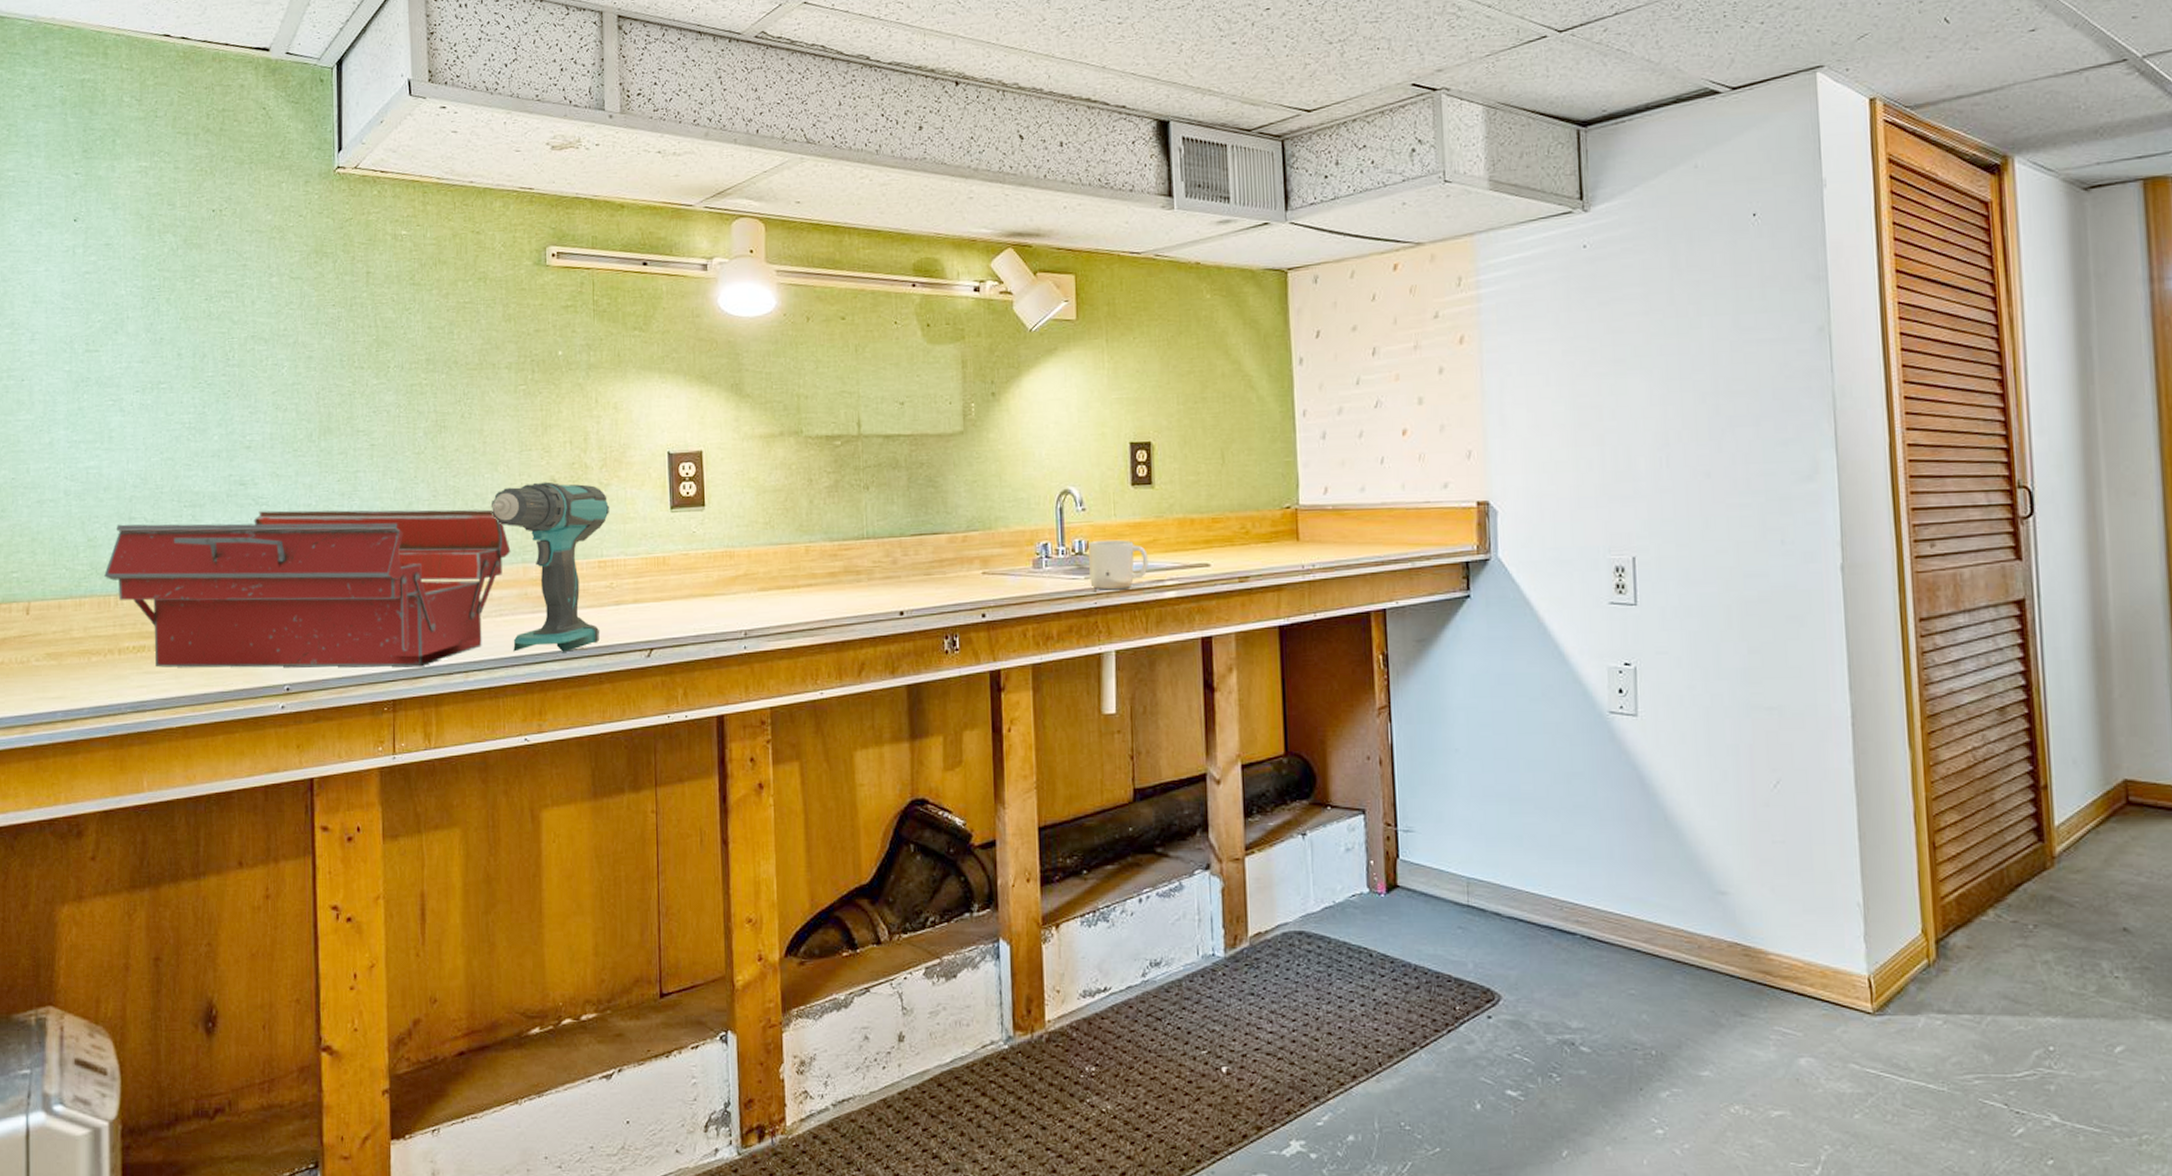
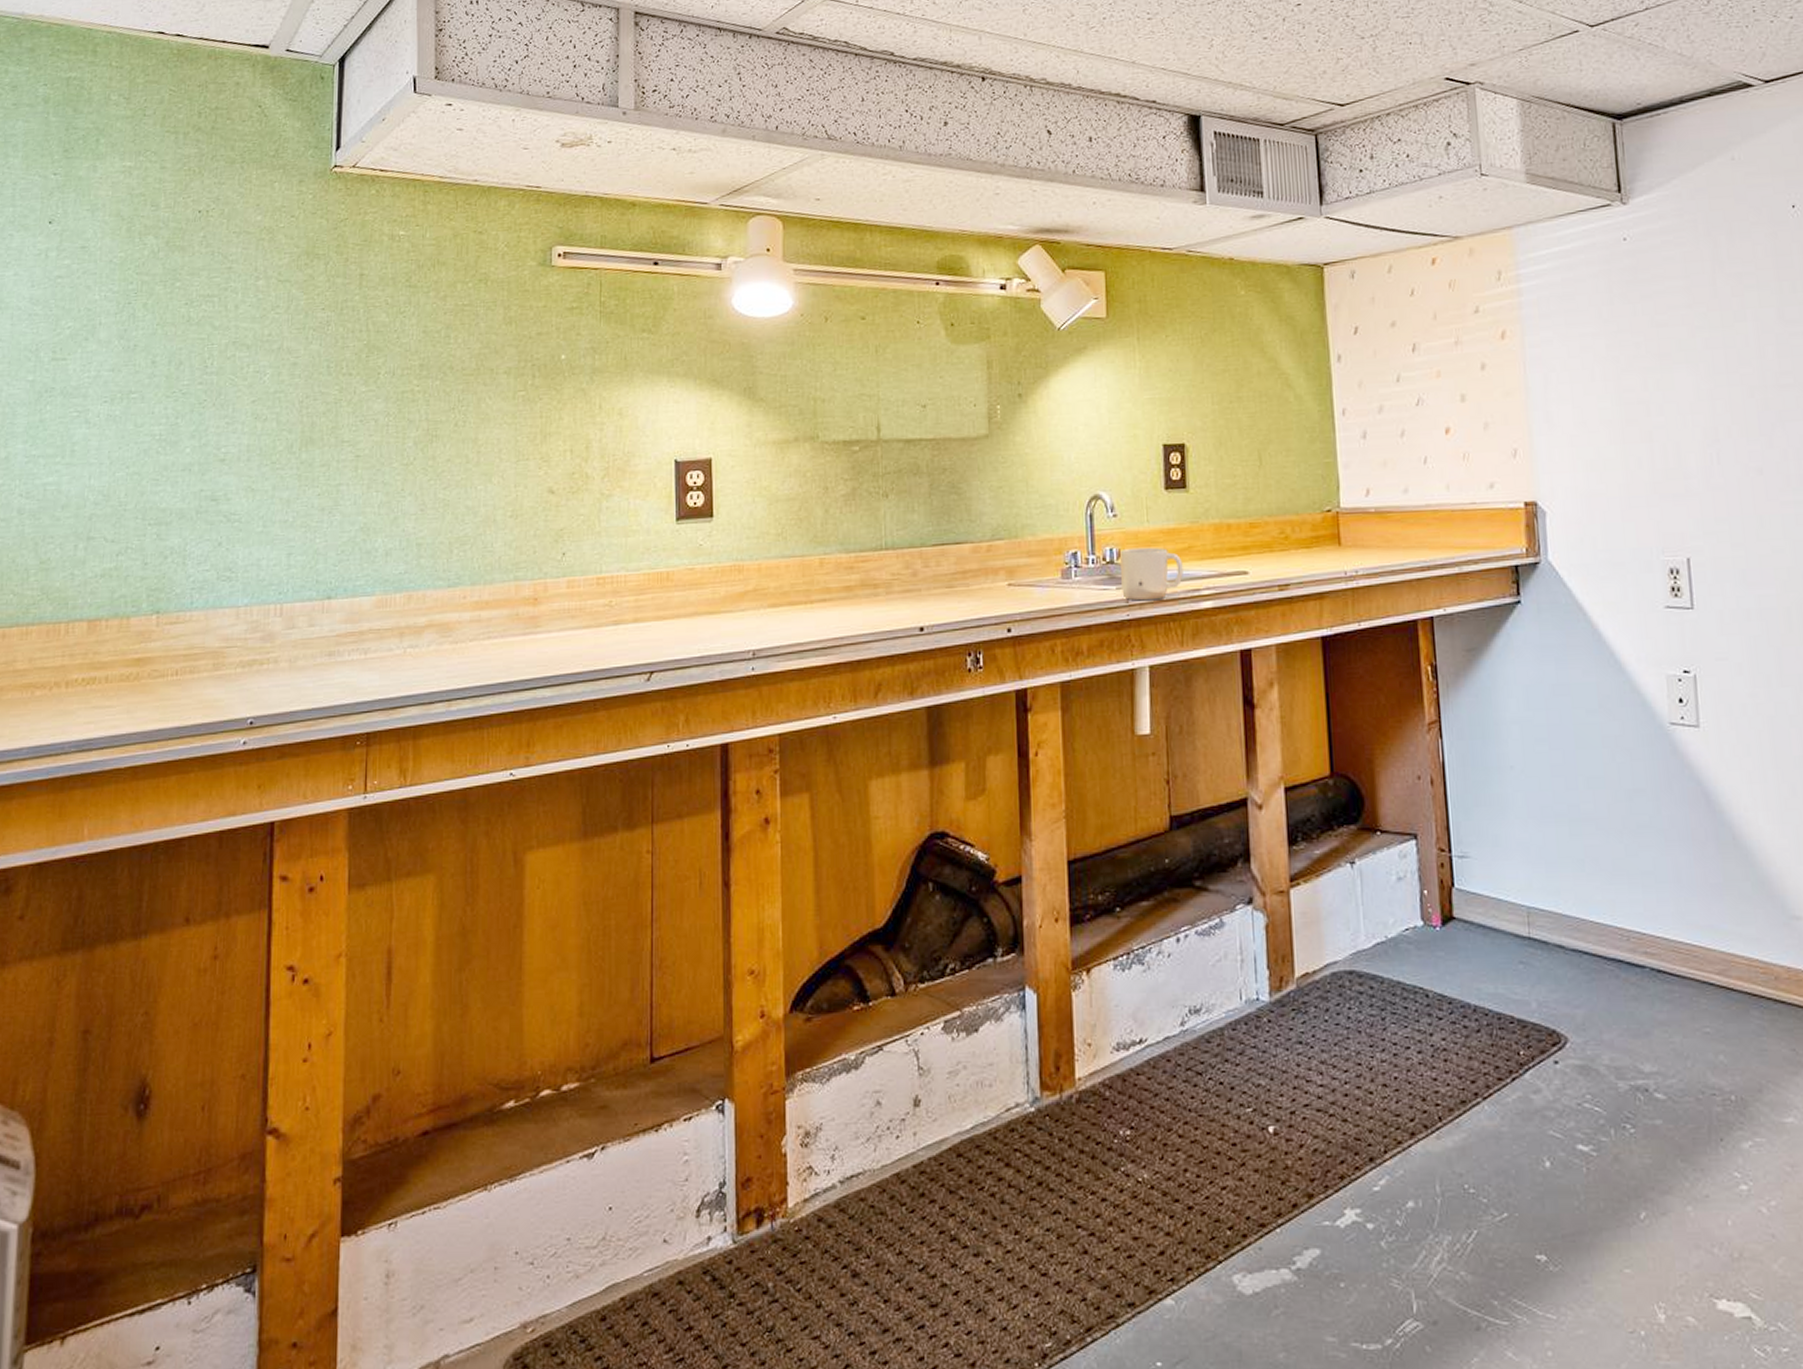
toolbox: present [104,509,511,668] -> none [56,523,503,702]
power drill: present [490,481,609,652] -> none [482,493,610,678]

